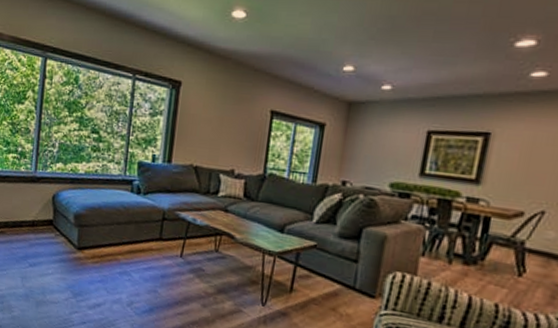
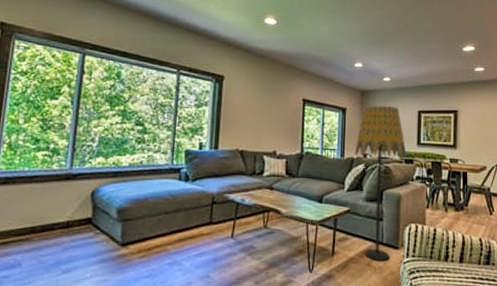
floor lamp: none [330,121,403,309] -> present [354,105,407,261]

